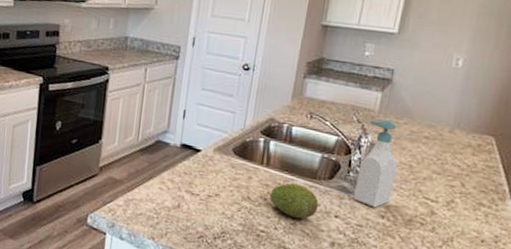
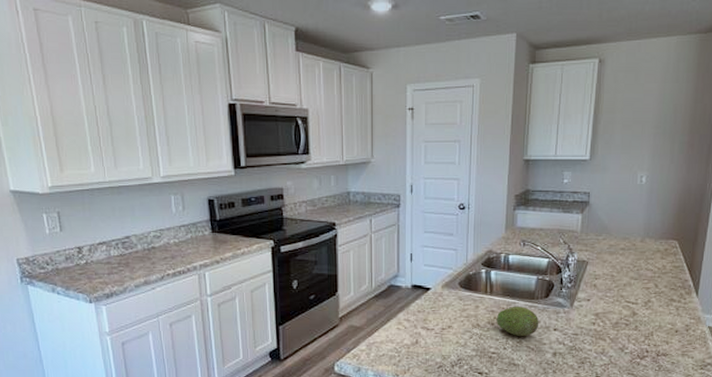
soap bottle: present [354,120,398,208] -> none [568,239,602,317]

